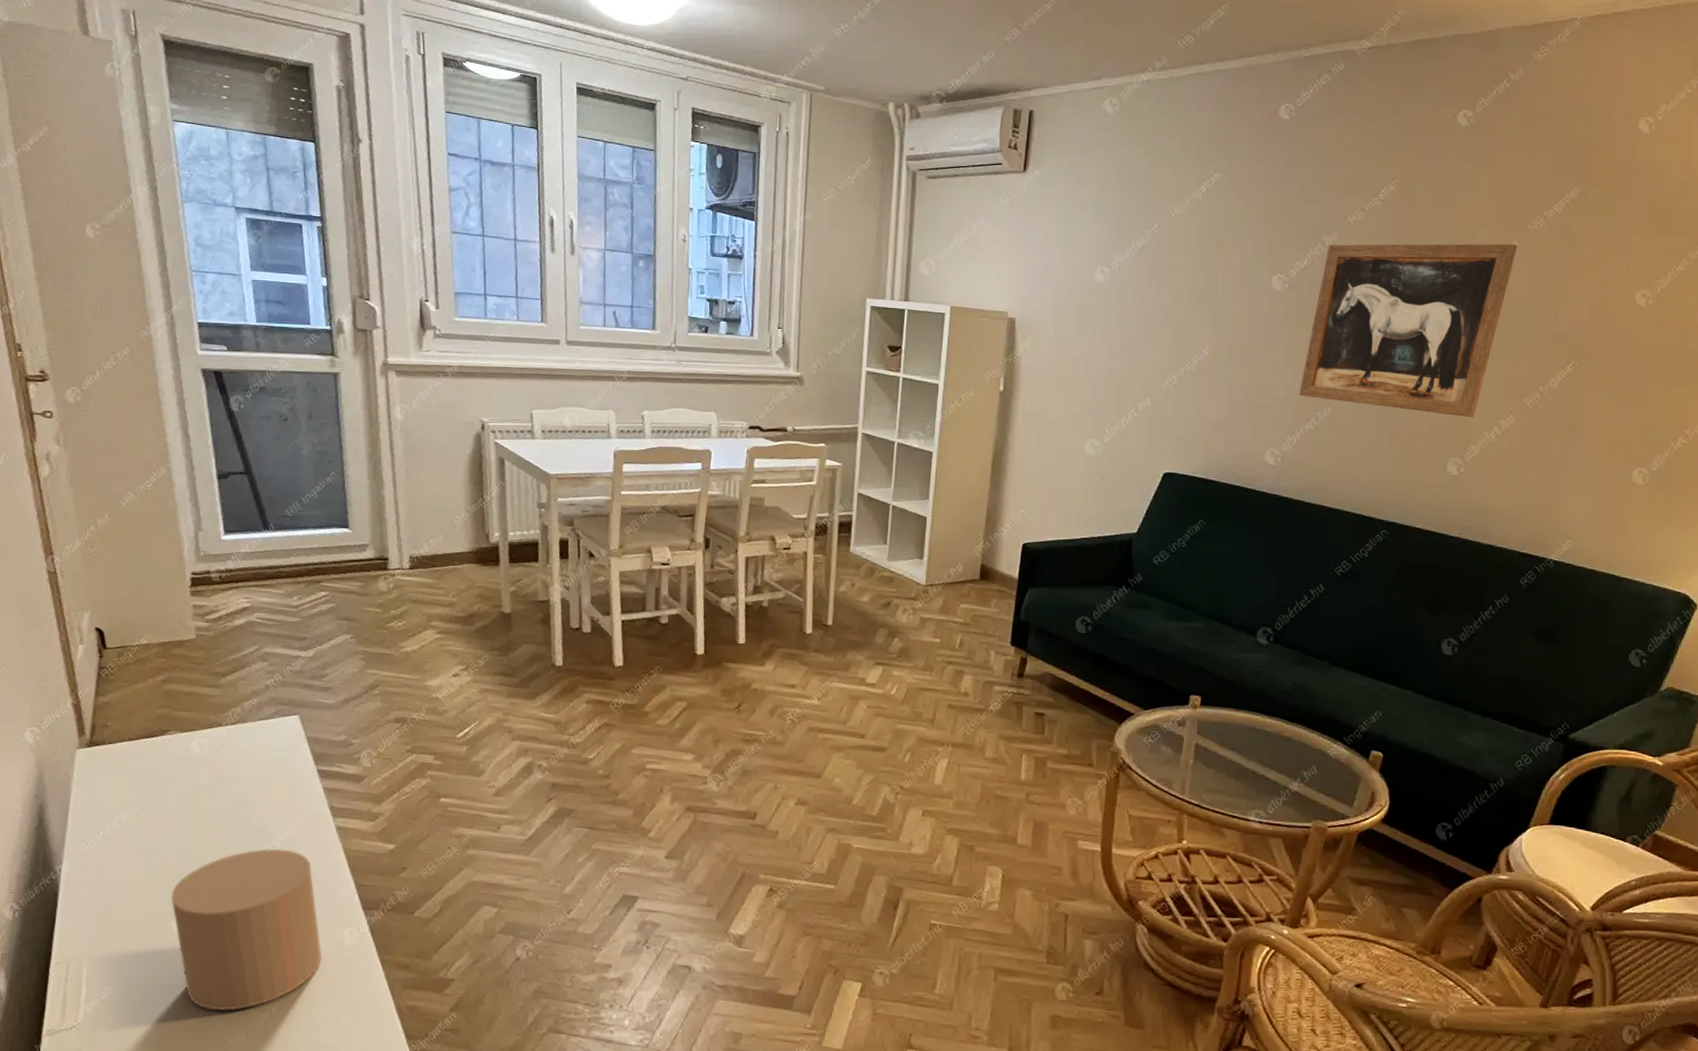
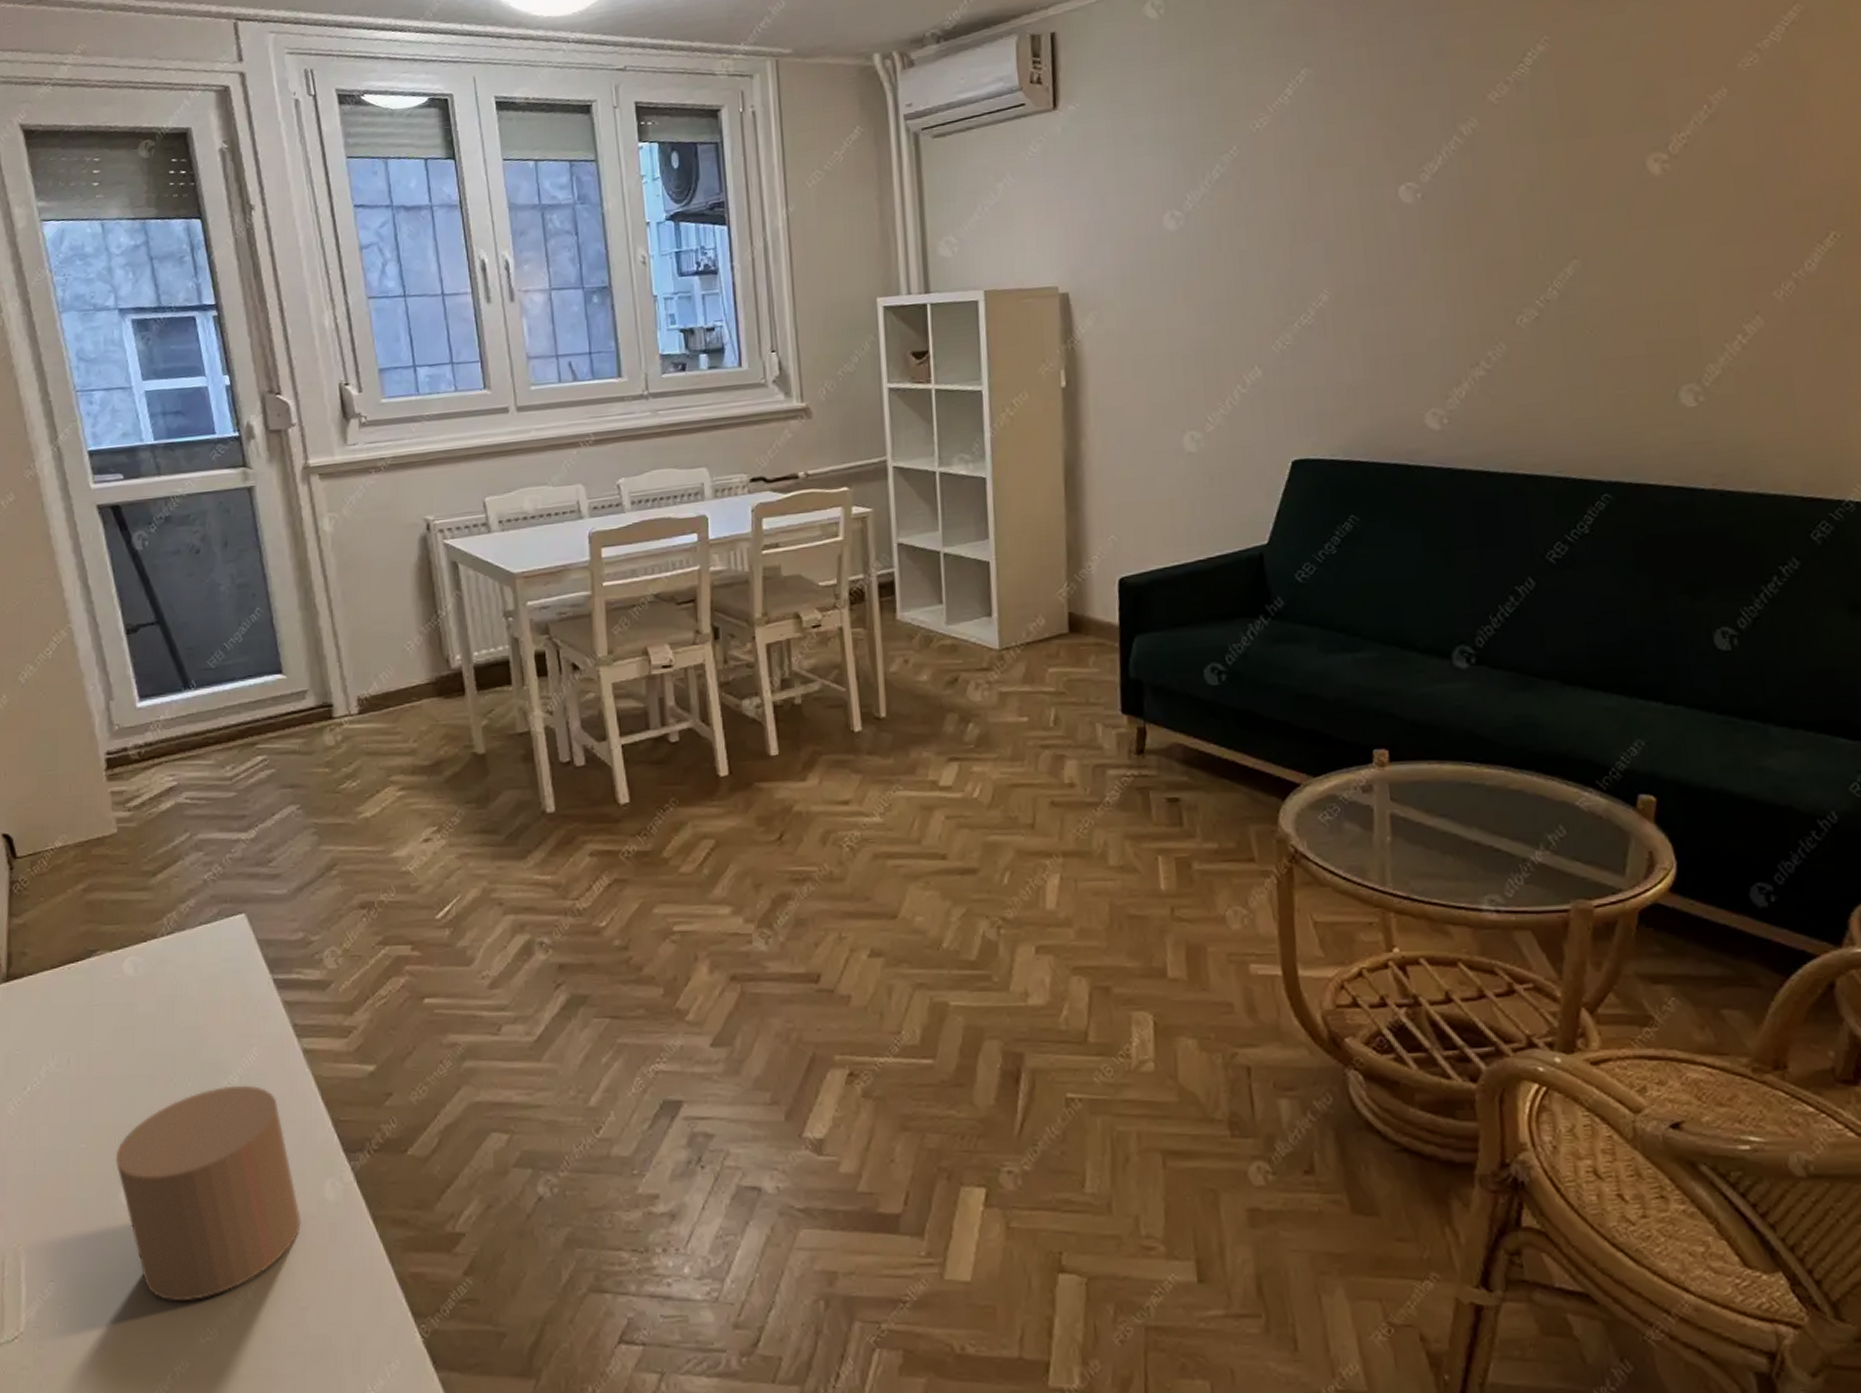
wall art: present [1299,244,1518,418] -> none [1458,92,1728,335]

